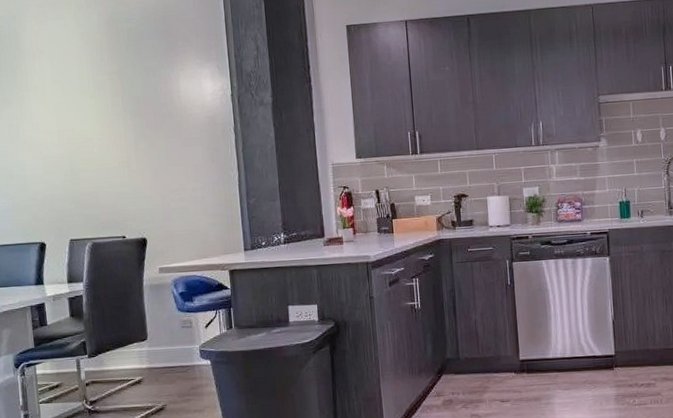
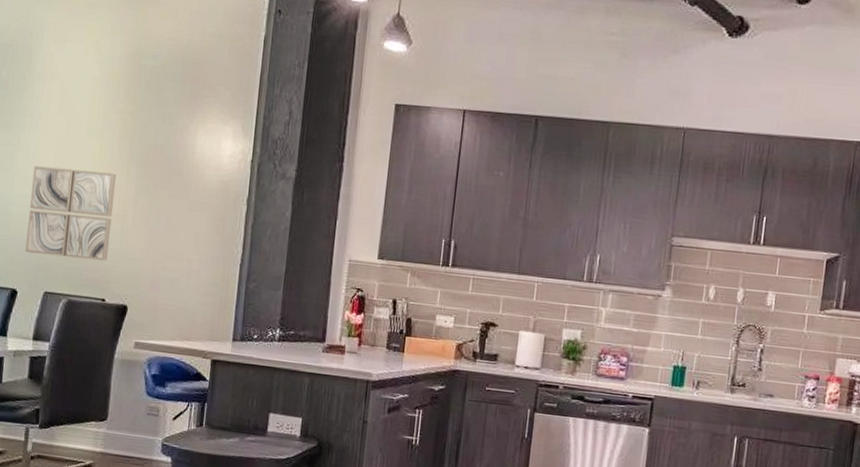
wall art: none [40,126,121,209] -> present [25,166,116,261]

